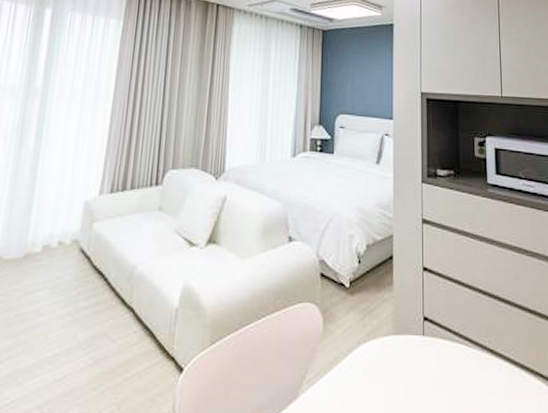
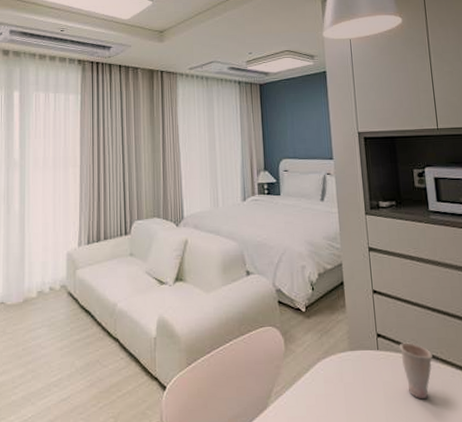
cup: none [446,328,480,394] -> present [399,342,433,400]

